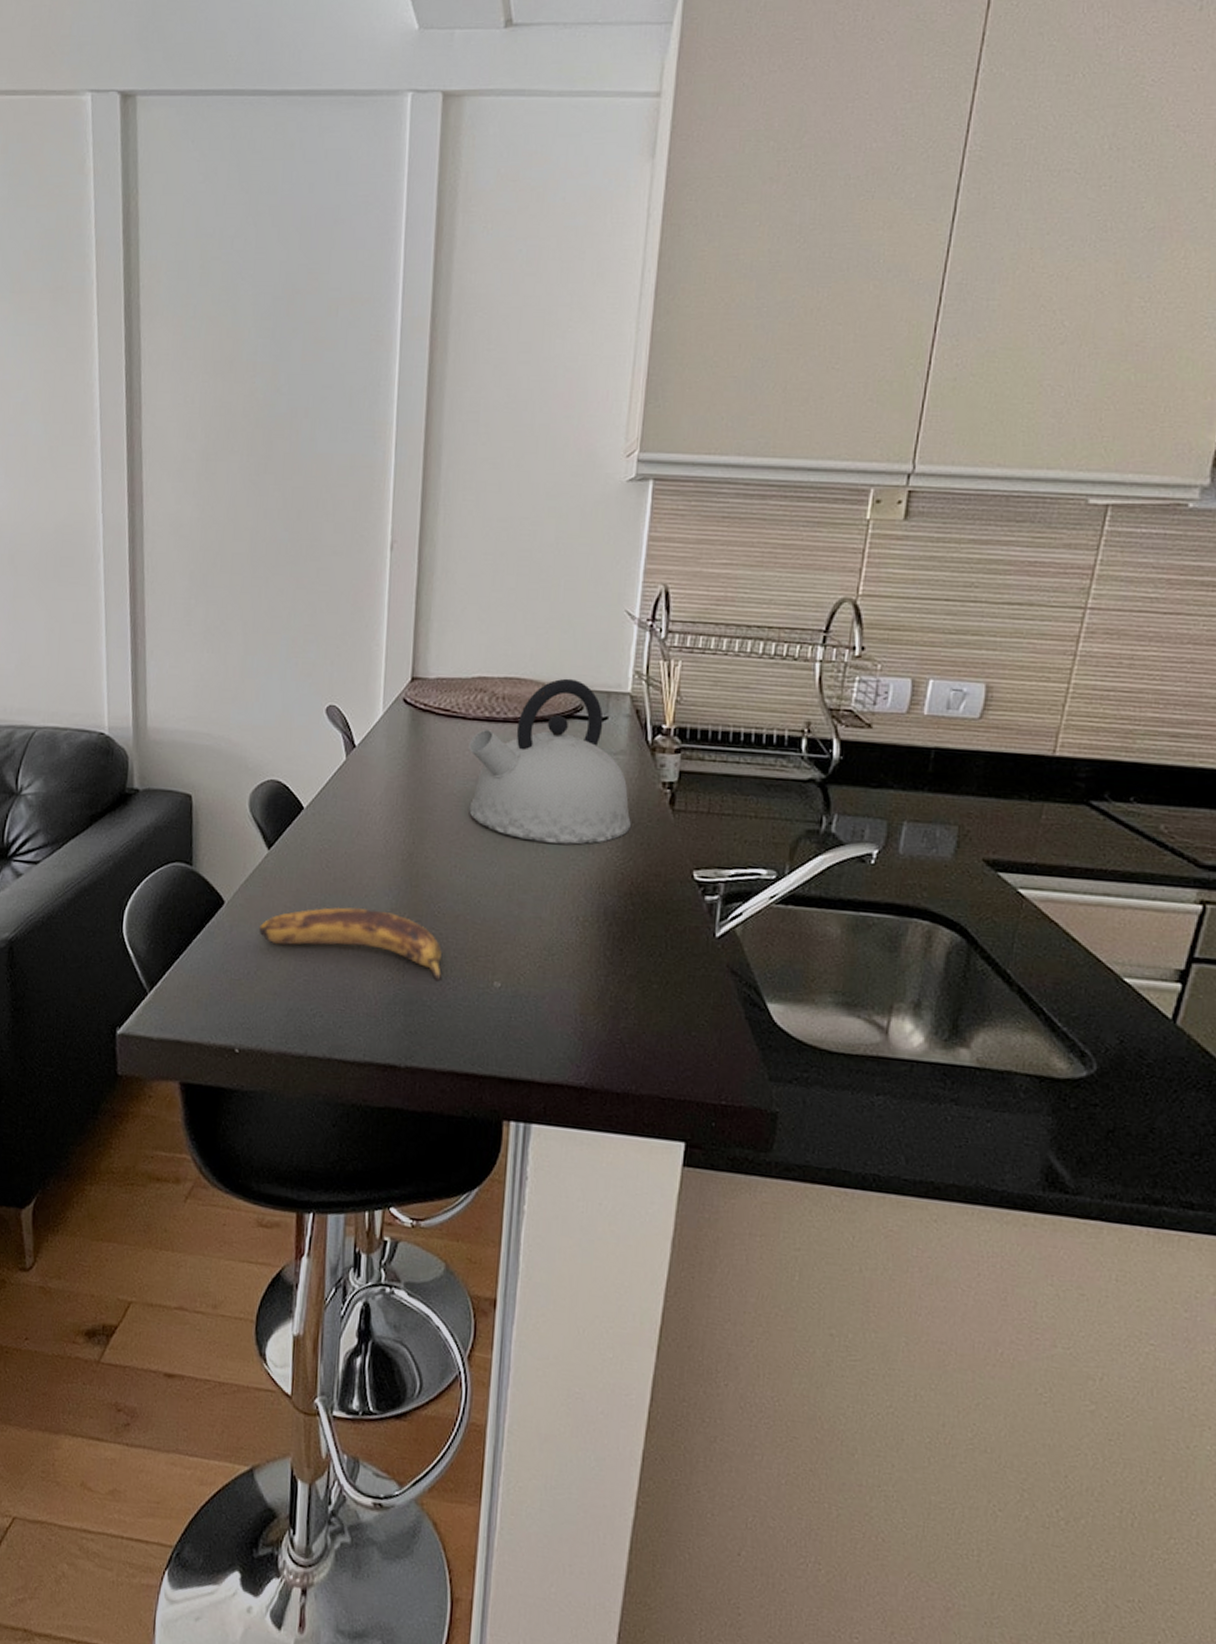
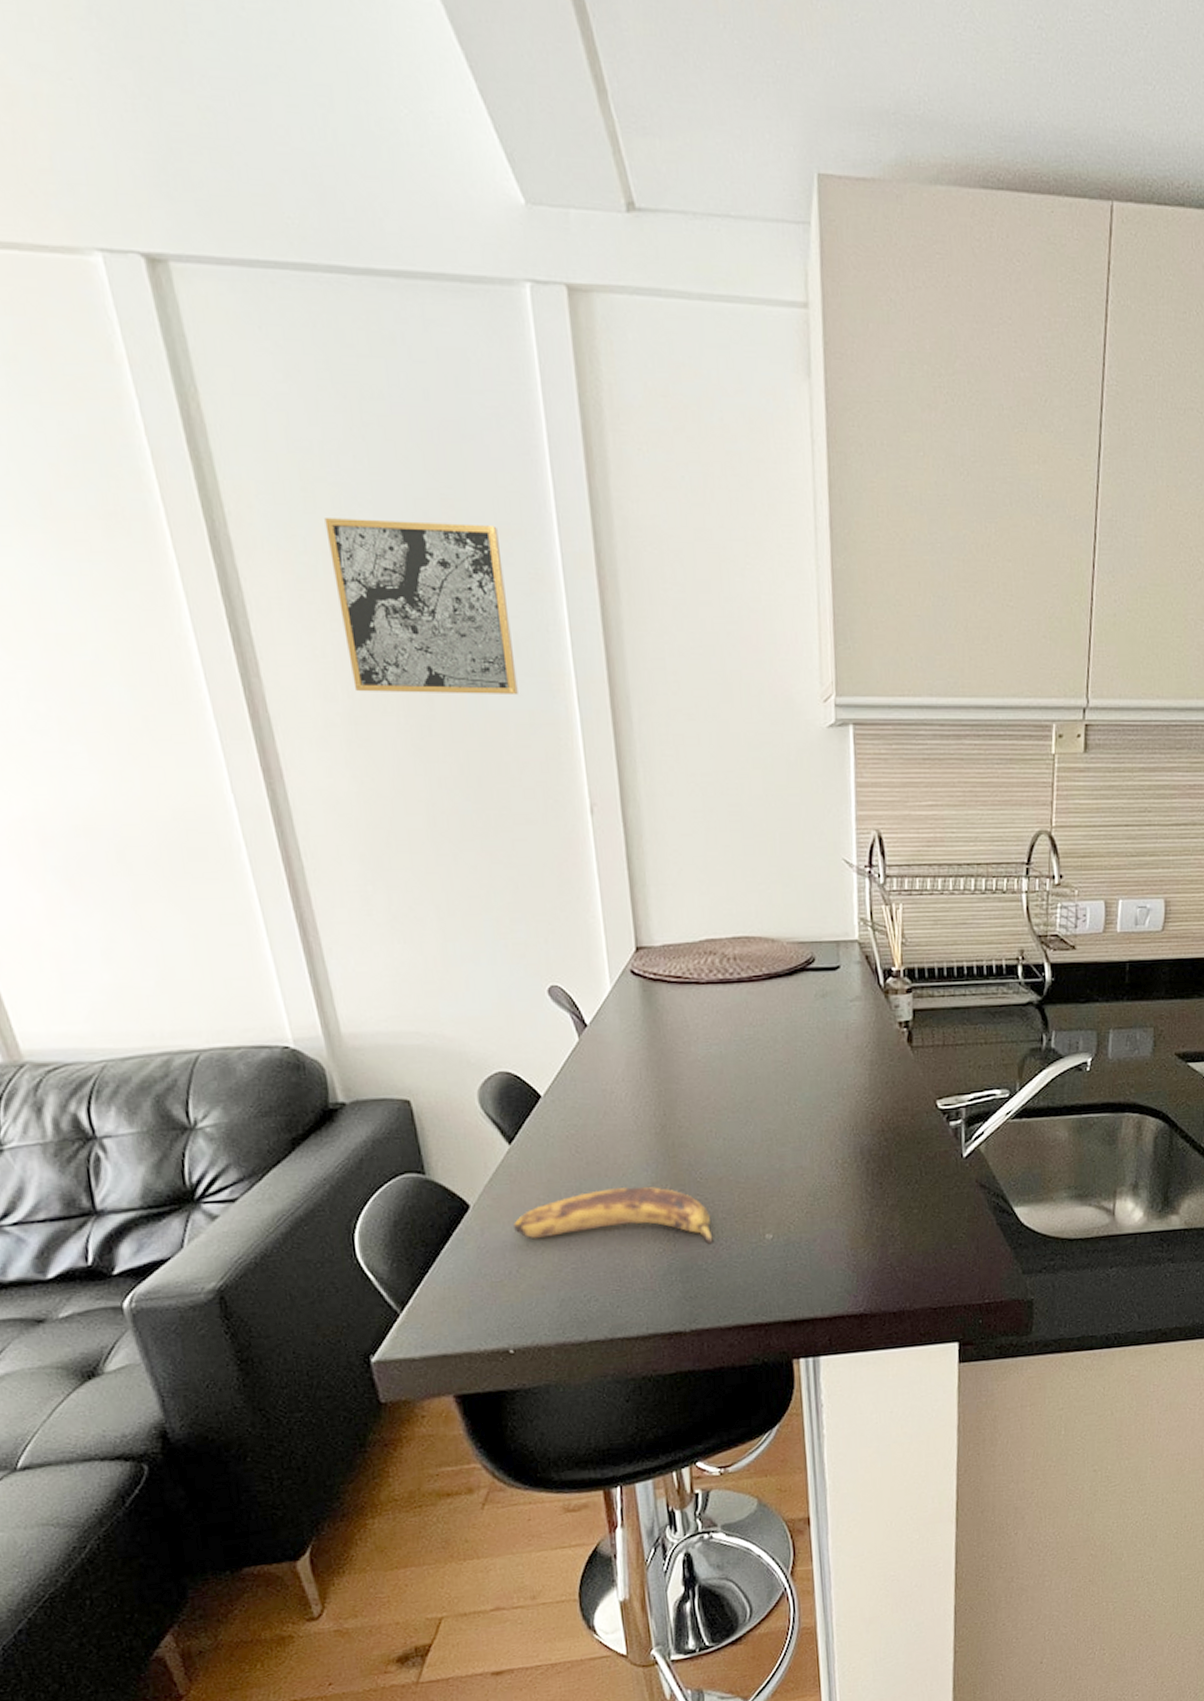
wall art: none [211,290,351,441] -> present [324,518,518,696]
kettle: present [469,678,632,845] -> none [706,932,876,1095]

